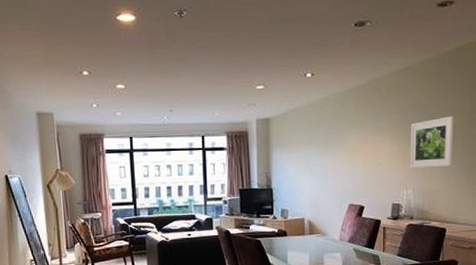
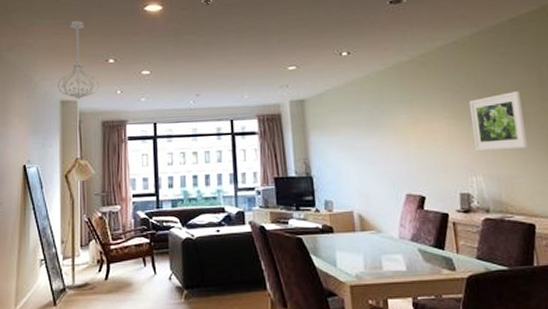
ceiling light fixture: none [32,27,75,112] -> present [58,20,99,99]

